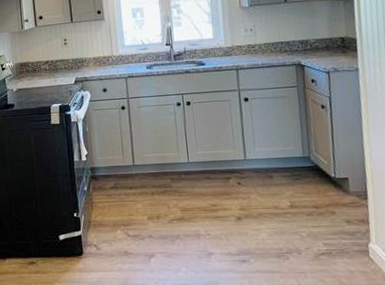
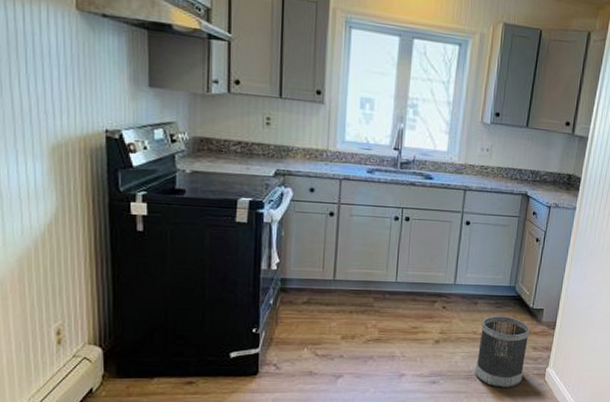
wastebasket: none [281,188,342,267] -> present [475,316,530,388]

